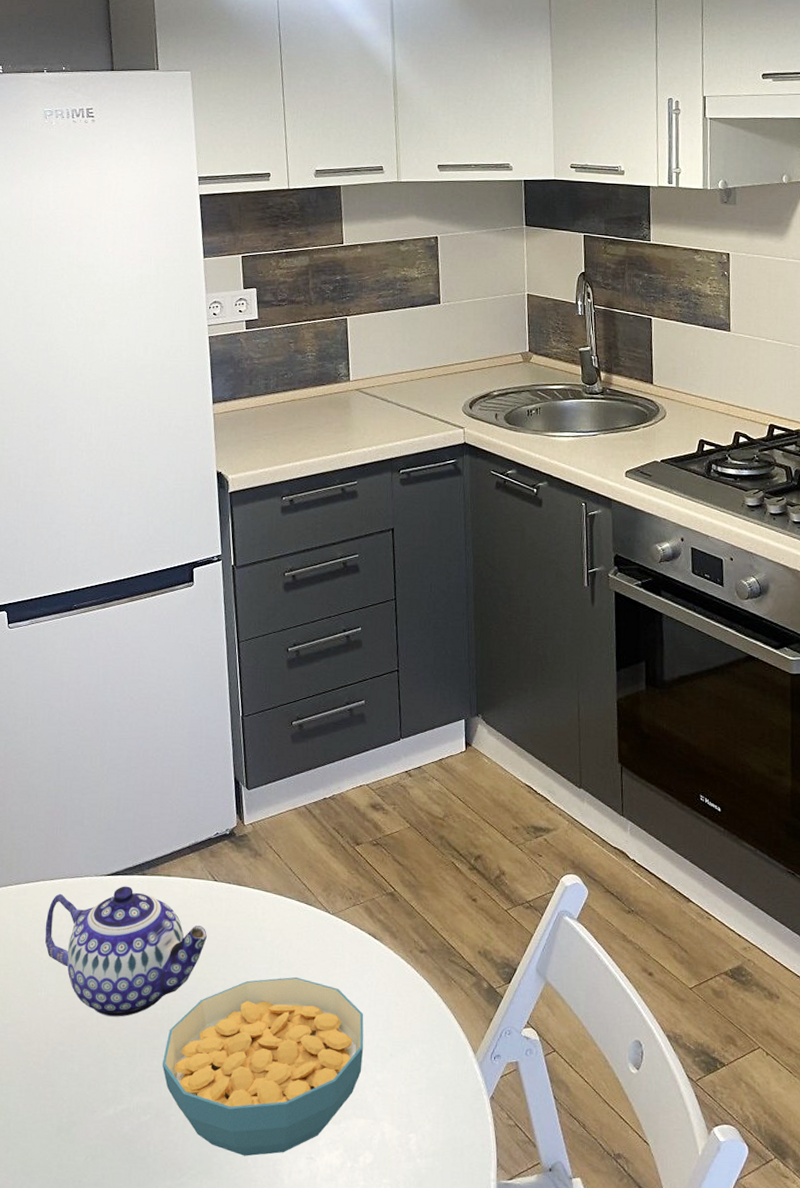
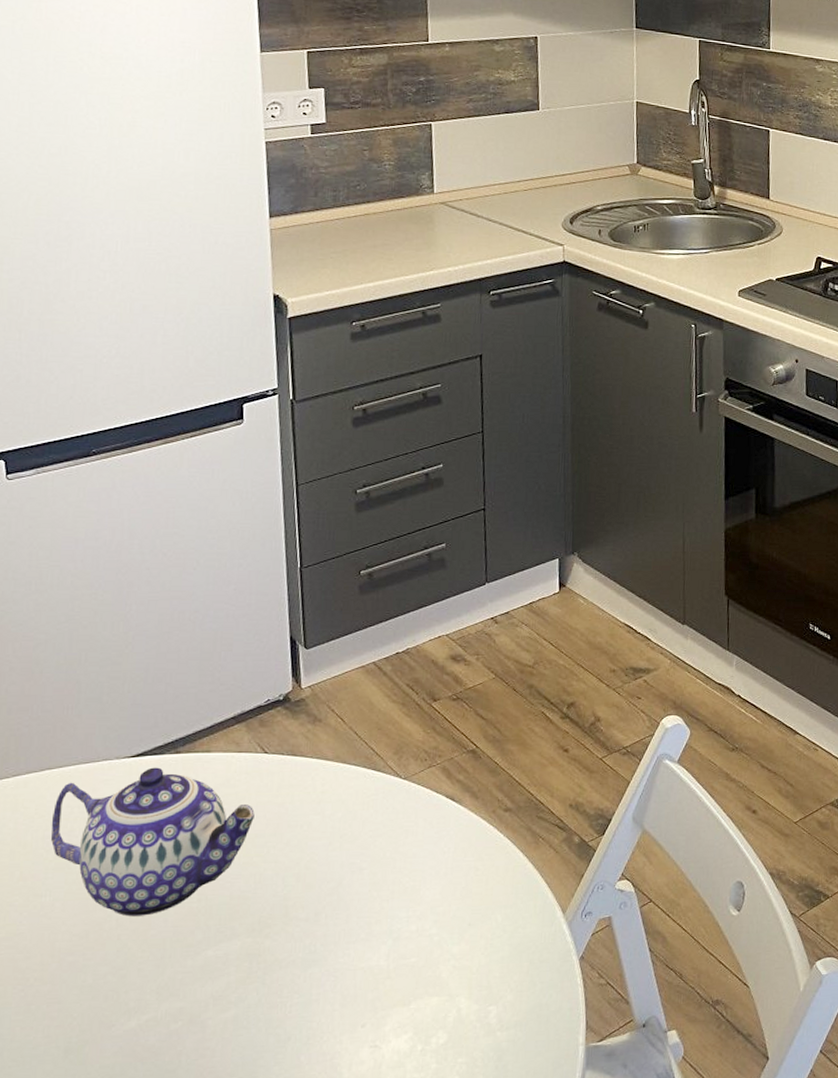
cereal bowl: present [162,976,364,1156] -> none [197,850,439,1054]

